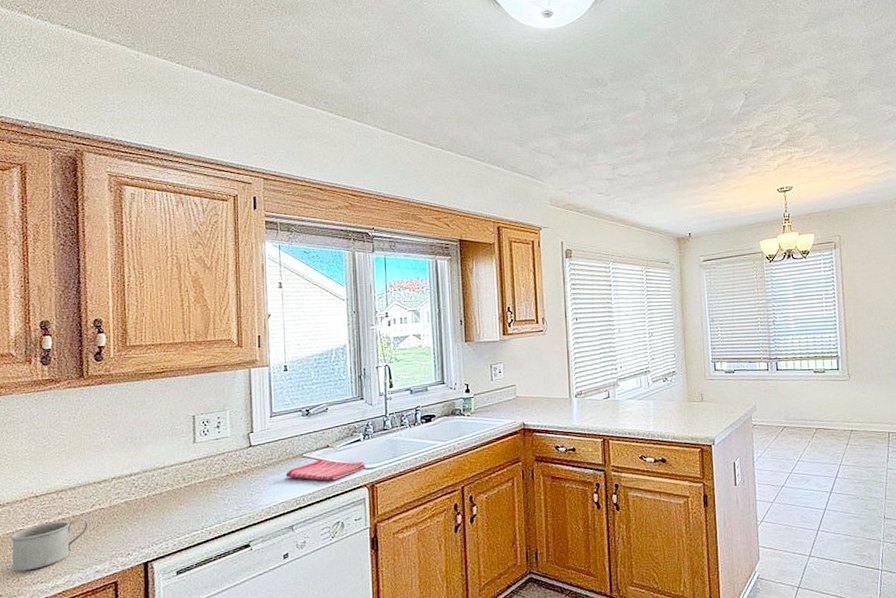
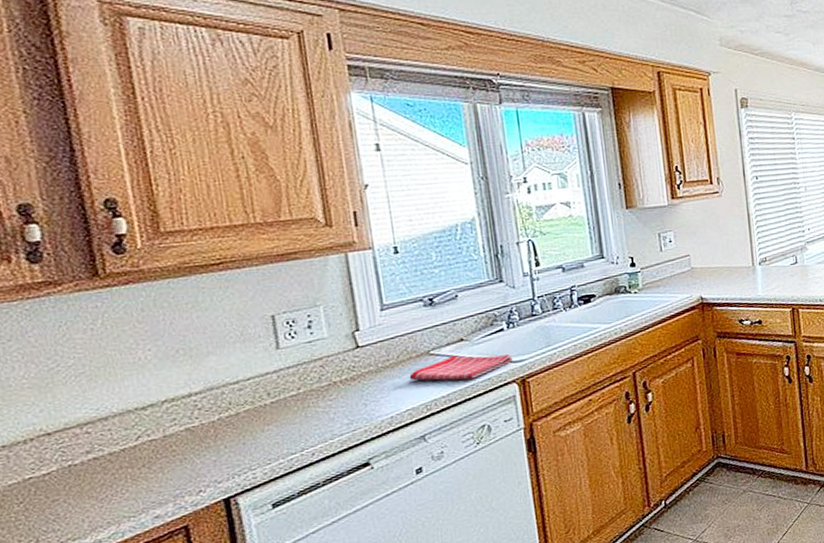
mug: present [10,518,88,572] -> none [15,454,135,530]

